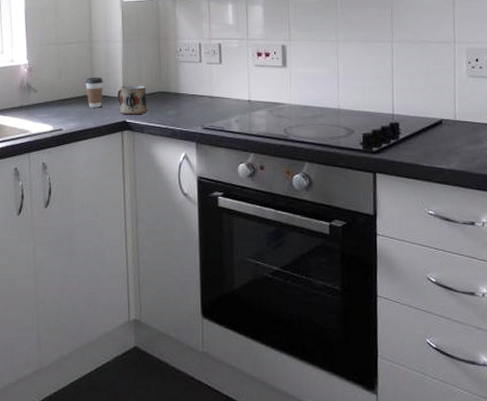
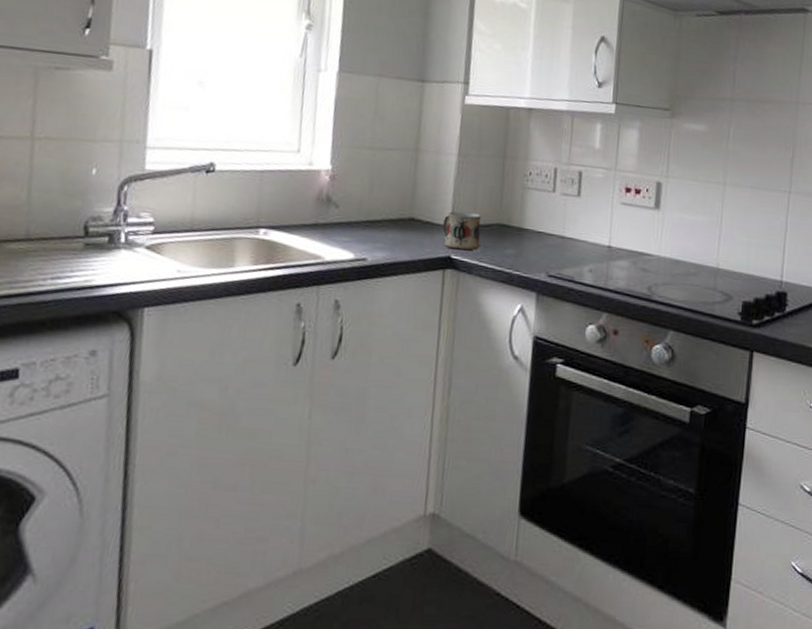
coffee cup: present [85,77,103,108] -> none [403,196,427,237]

